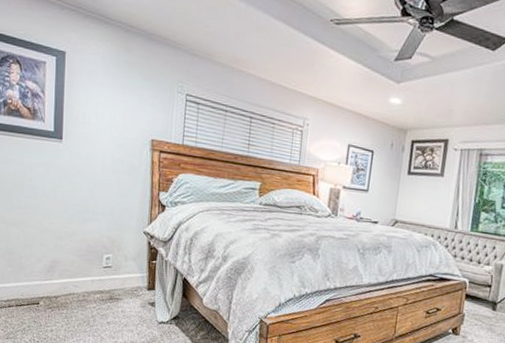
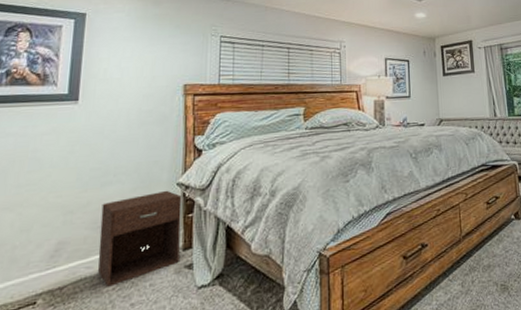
nightstand: none [82,235,148,305] -> present [97,190,182,287]

